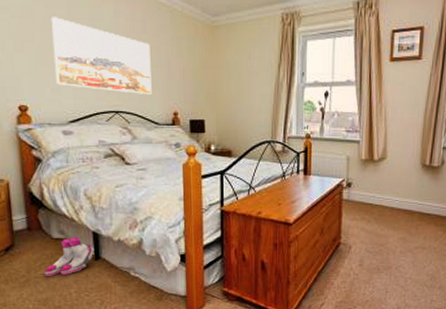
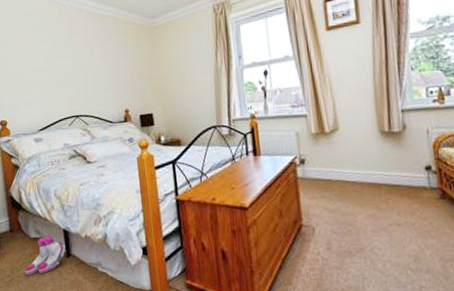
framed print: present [50,17,152,94] -> none [21,43,105,99]

